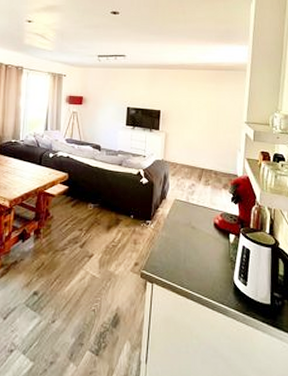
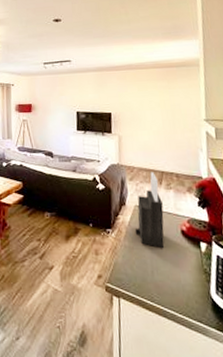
knife block: none [172,168,200,240] -> present [135,172,165,249]

